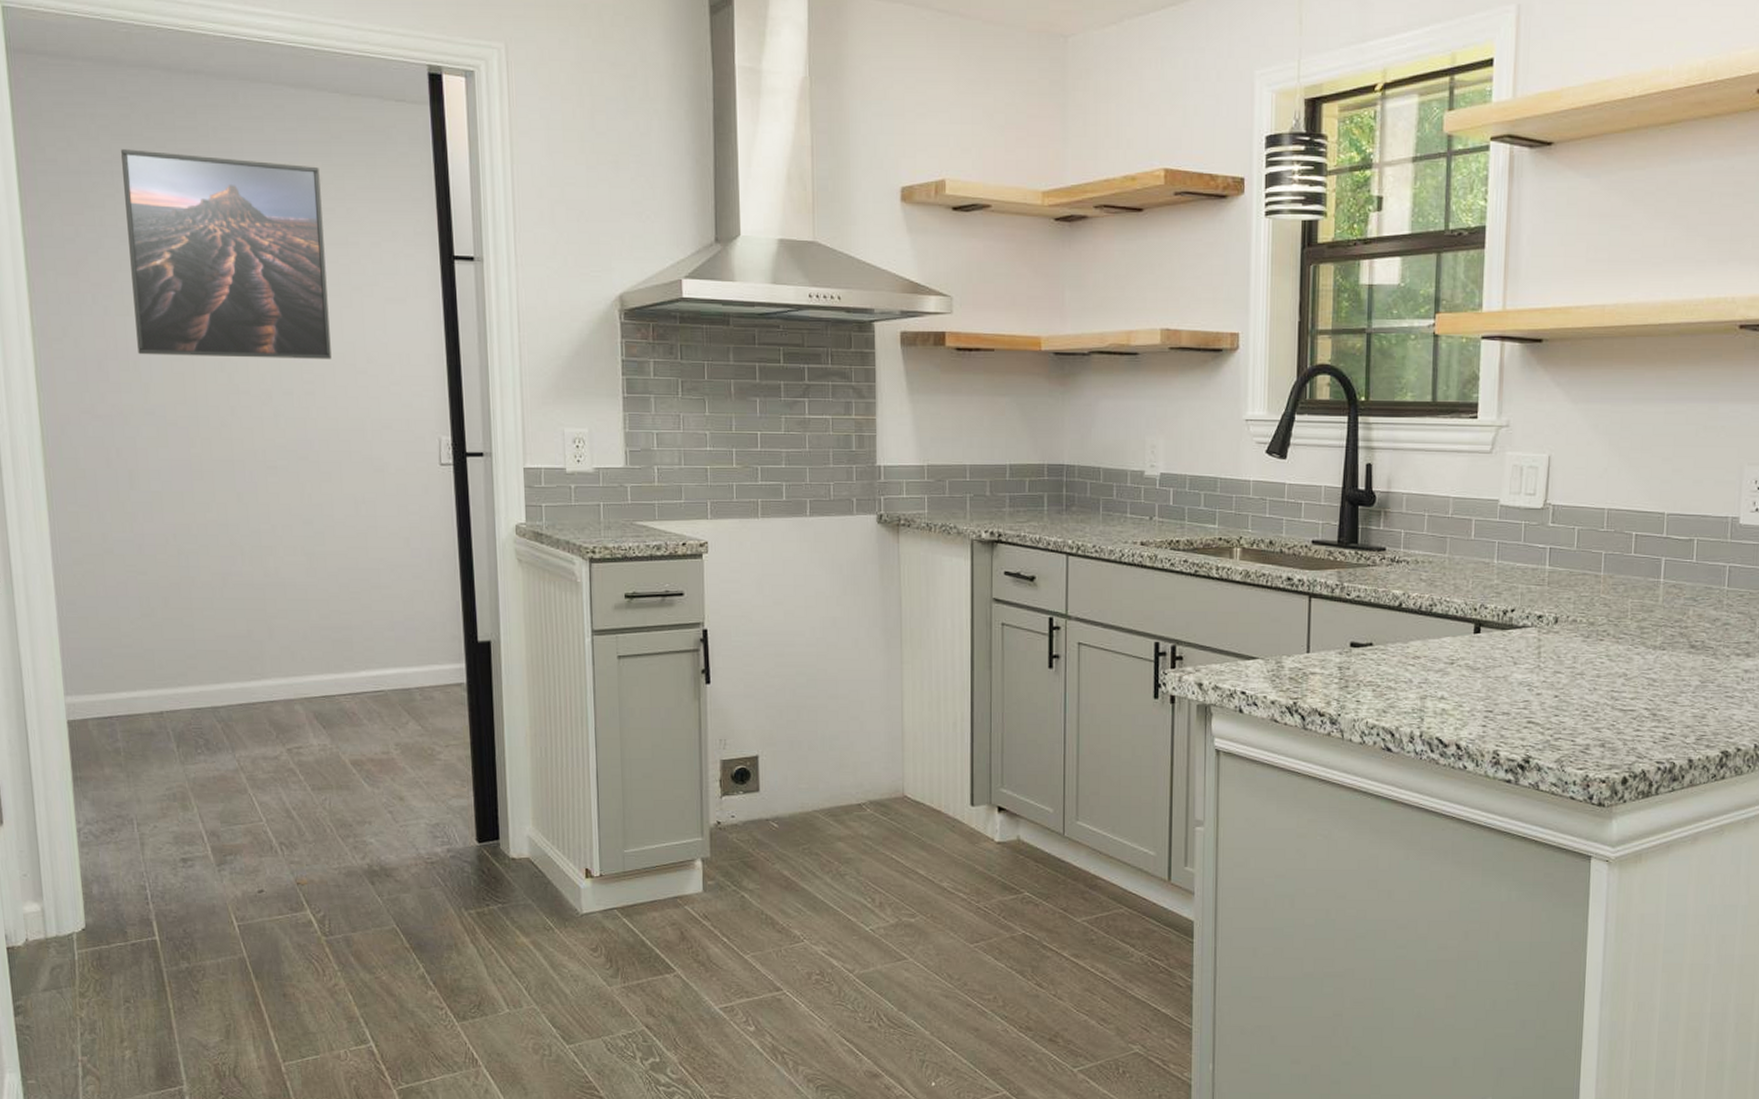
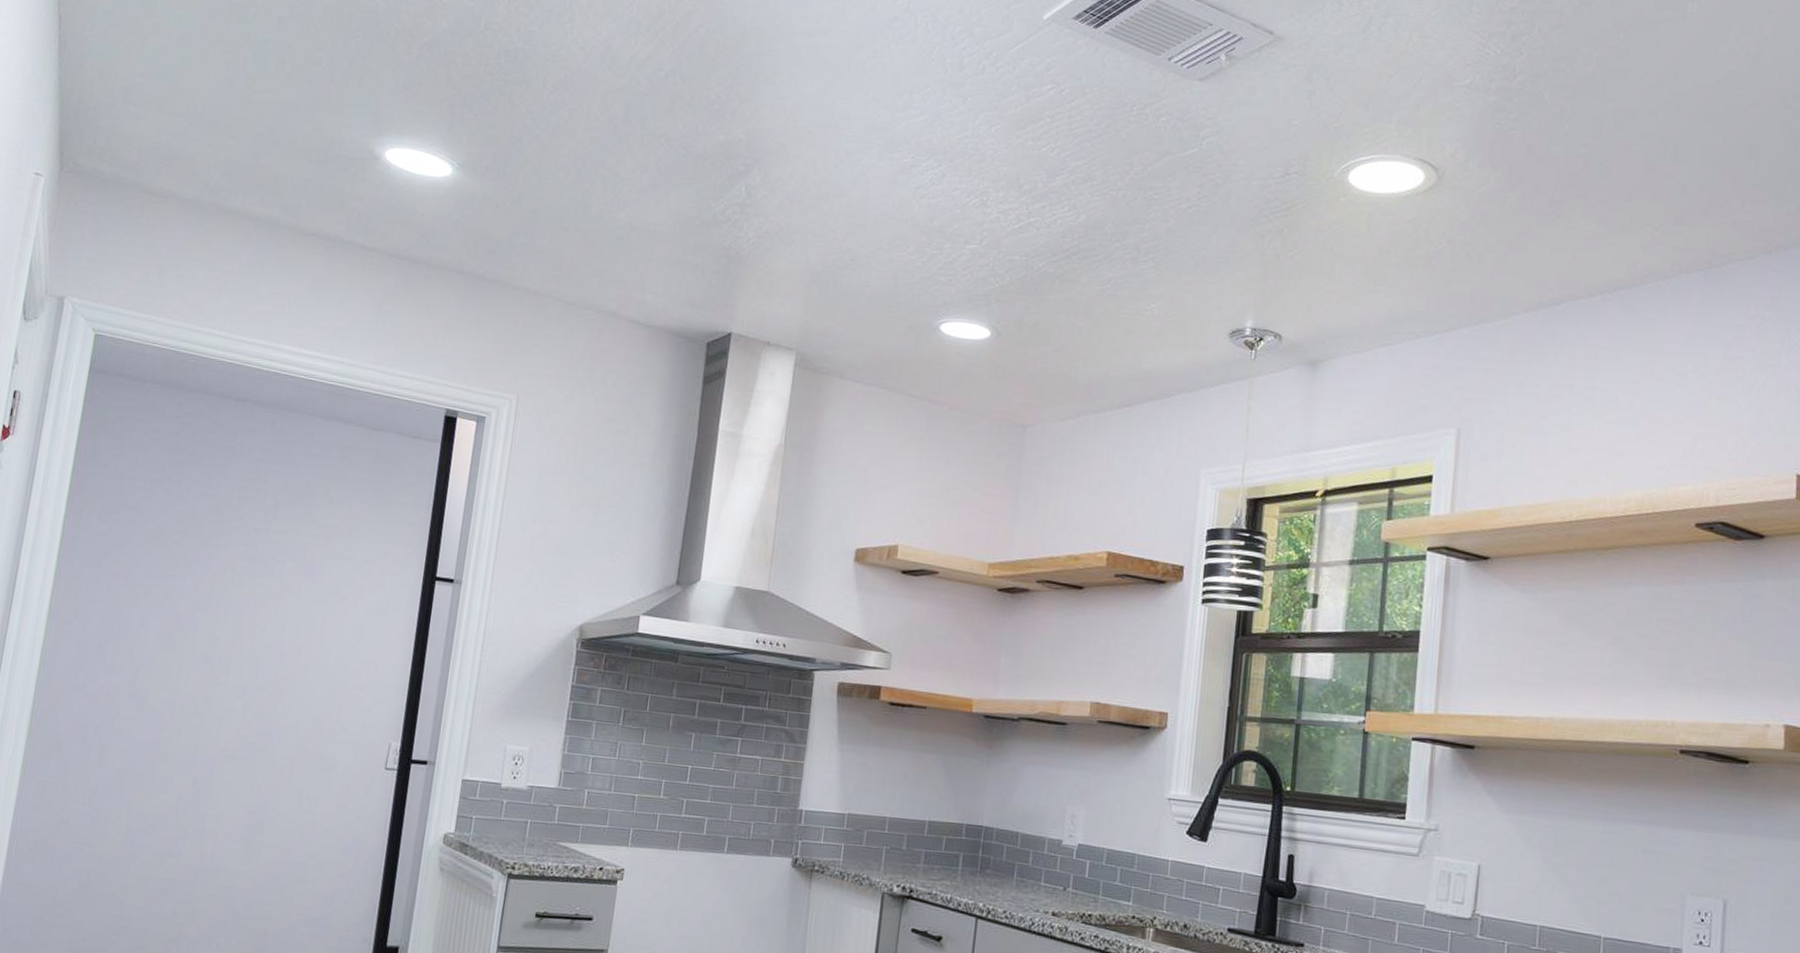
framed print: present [121,149,332,359] -> none [136,460,333,661]

